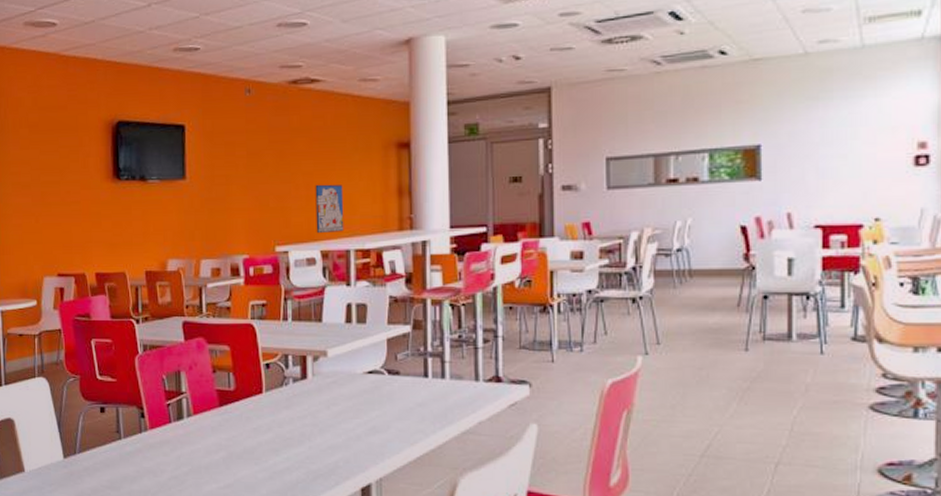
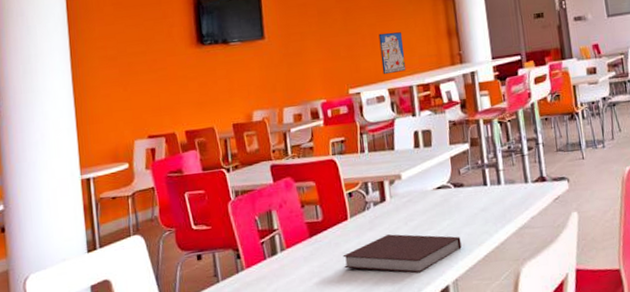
notebook: none [254,417,390,465] -> present [343,234,462,273]

